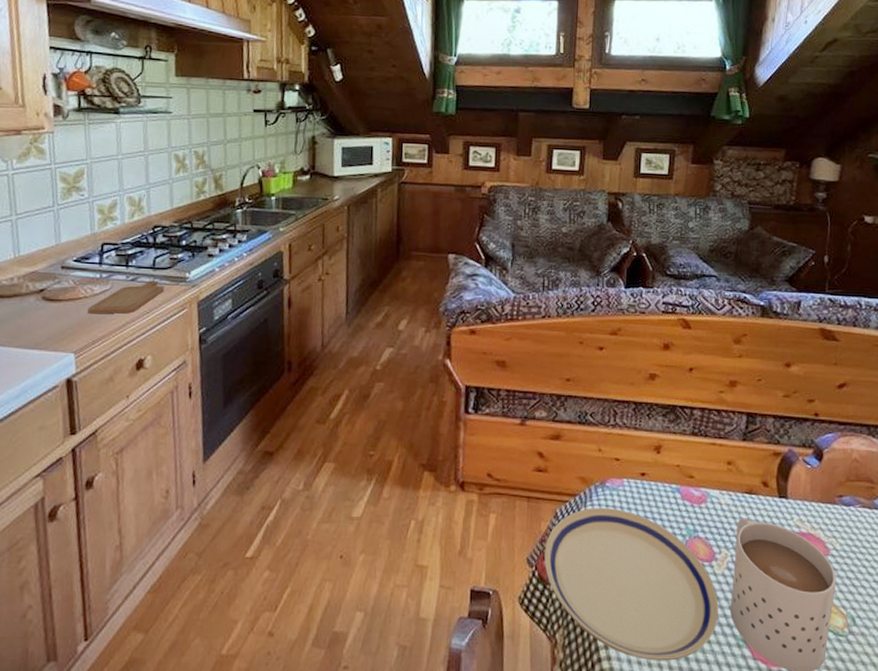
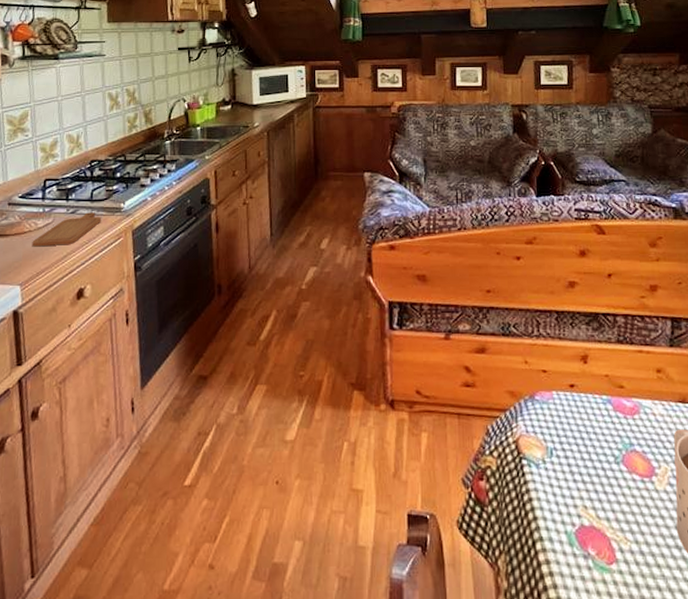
plate: present [544,508,719,661] -> none [479,423,665,589]

